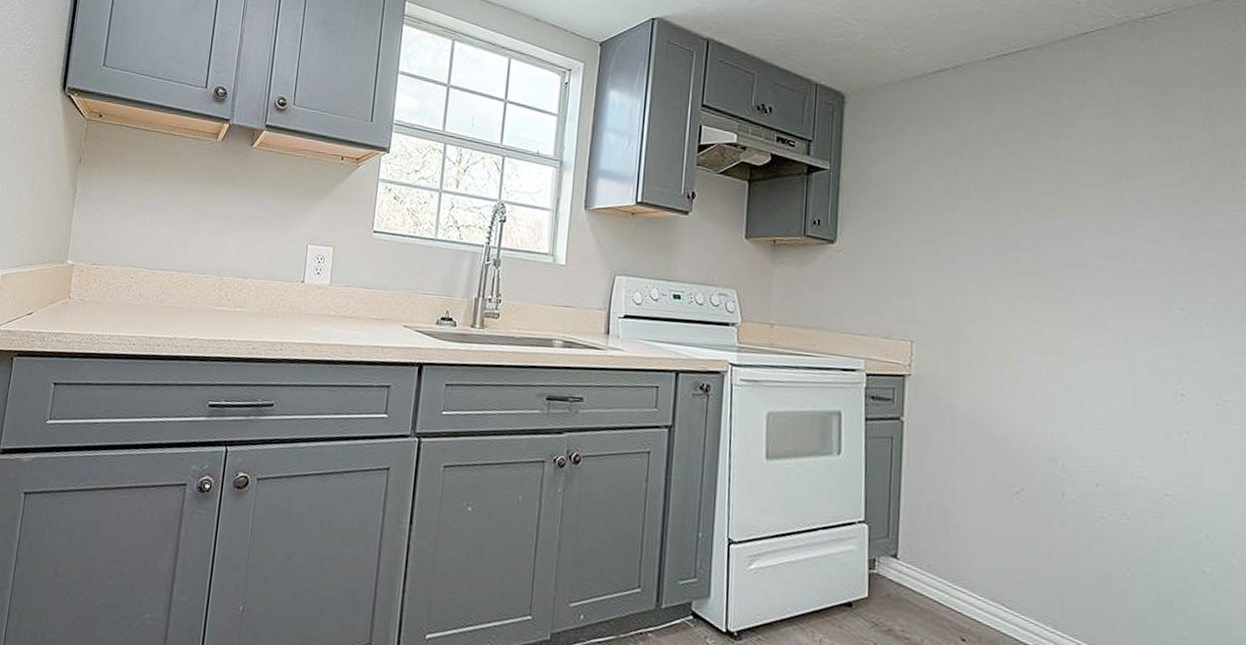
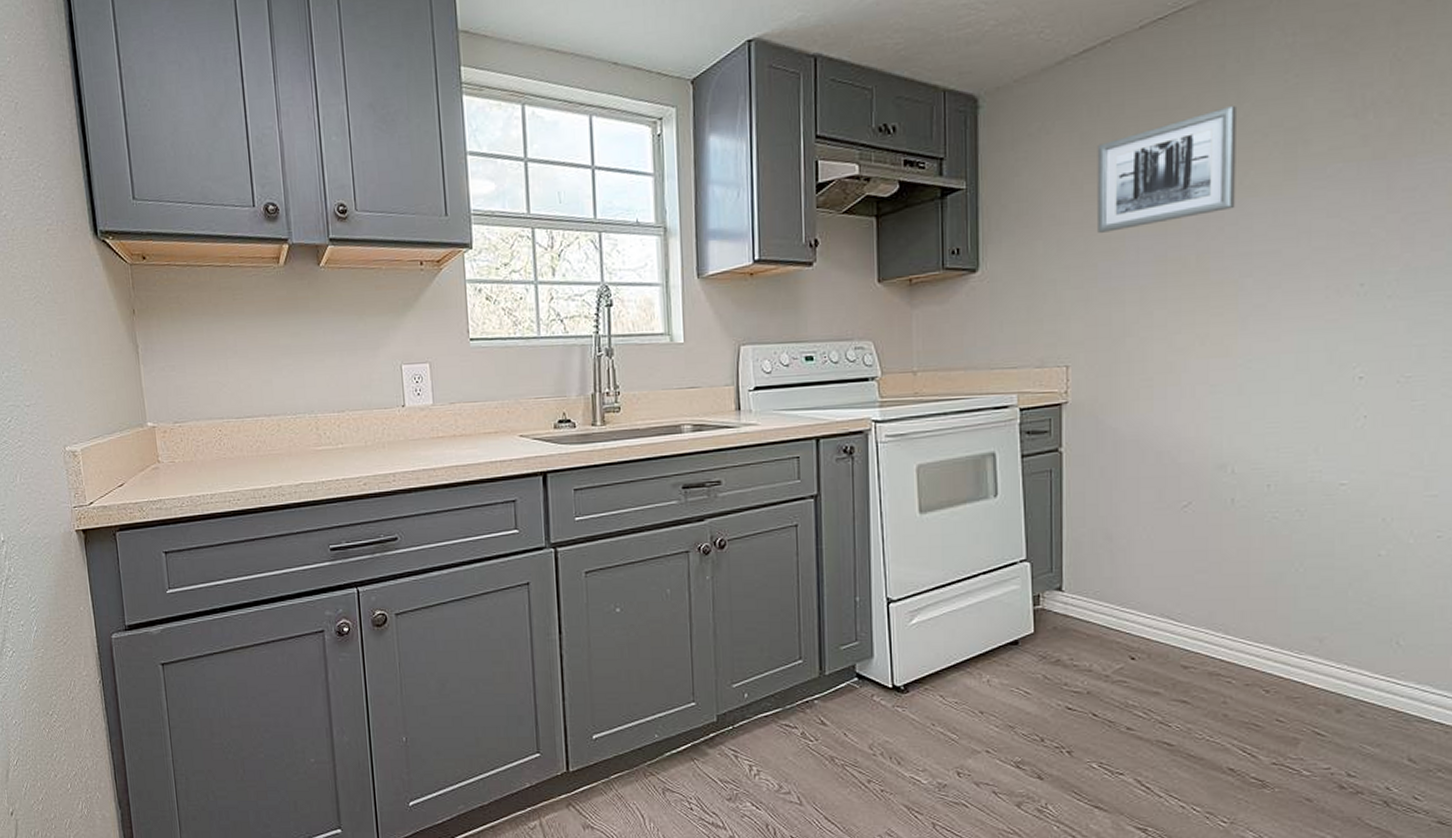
wall art: none [944,136,1069,227] -> present [1097,106,1236,233]

